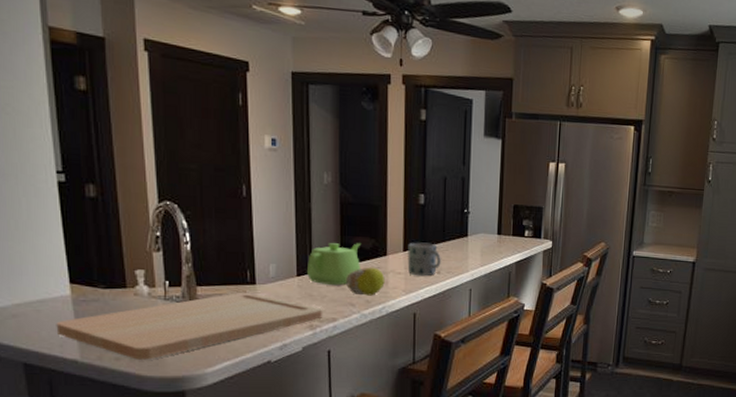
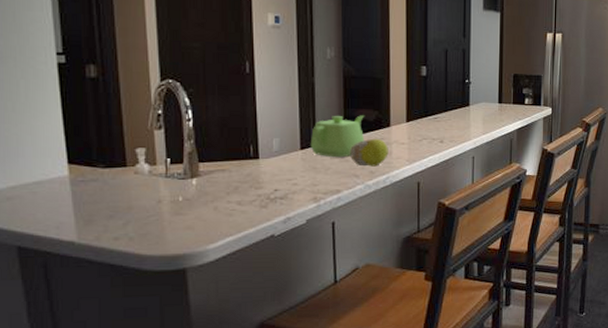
cutting board: present [56,292,323,360] -> none [52,167,327,239]
mug: present [407,242,441,276] -> none [411,113,444,146]

